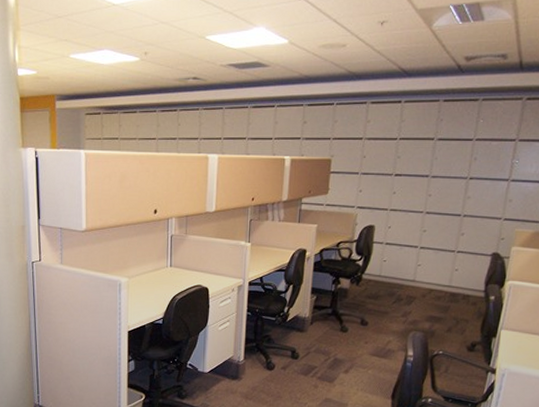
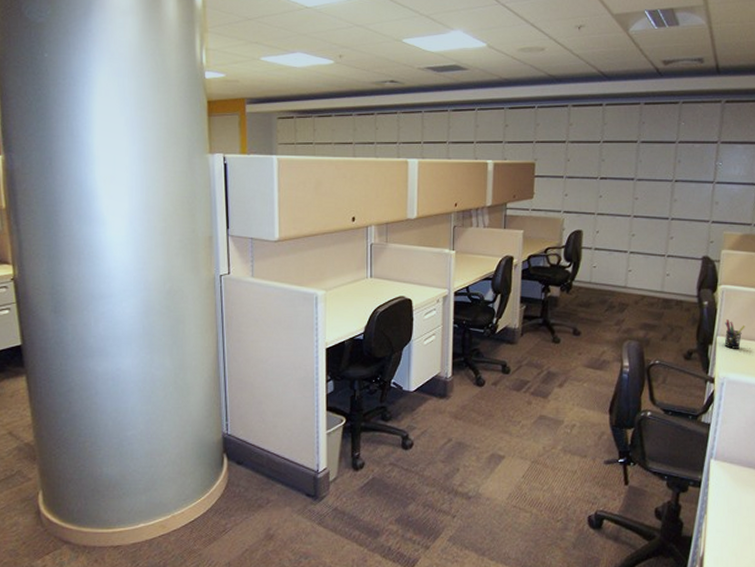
pen holder: none [508,314,530,342] -> present [724,319,745,349]

